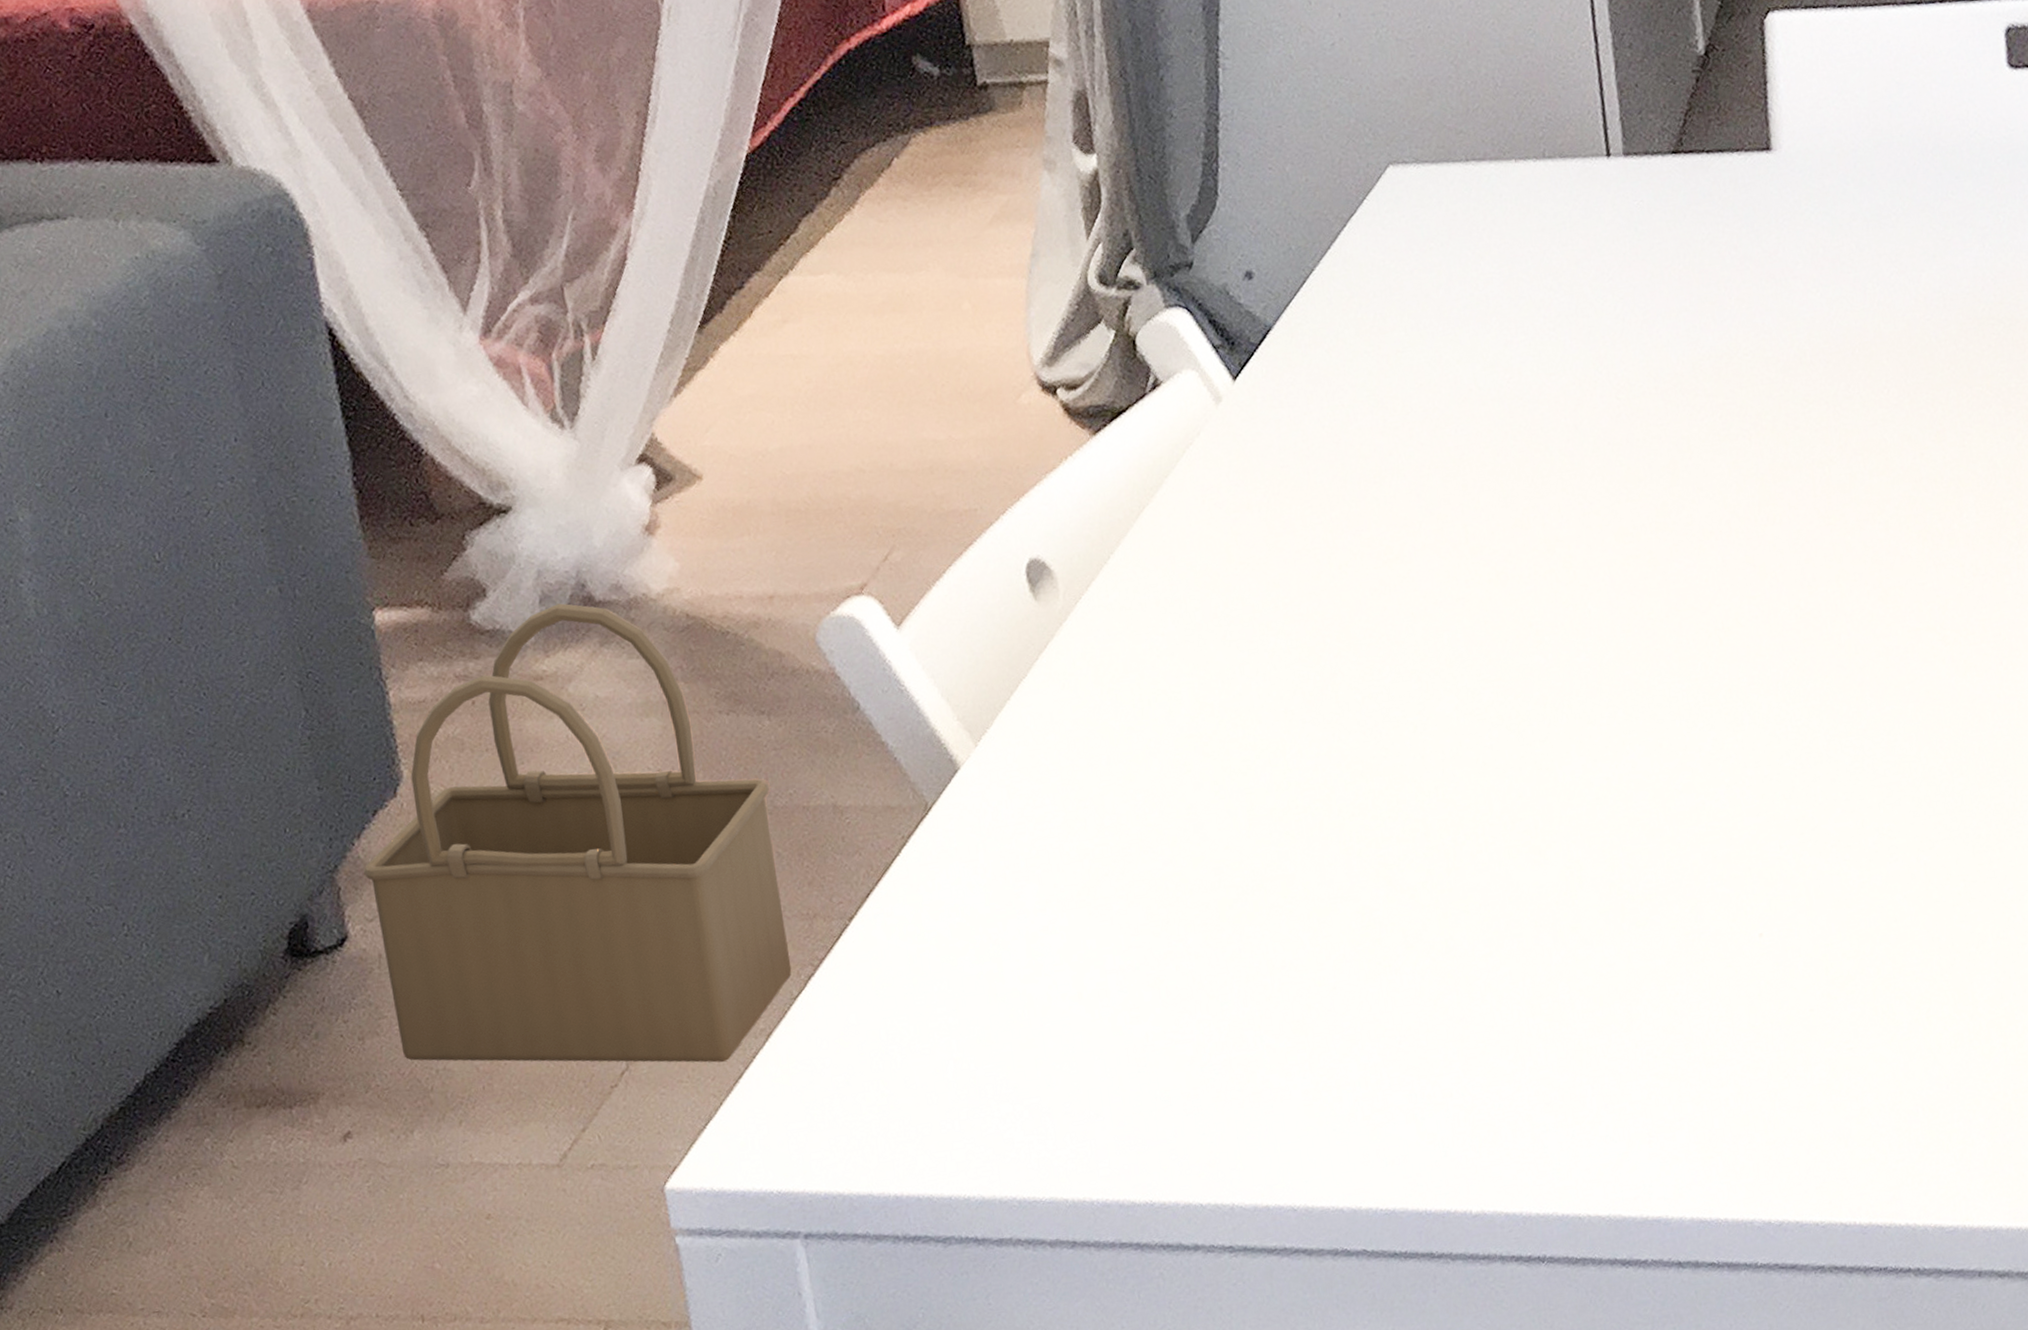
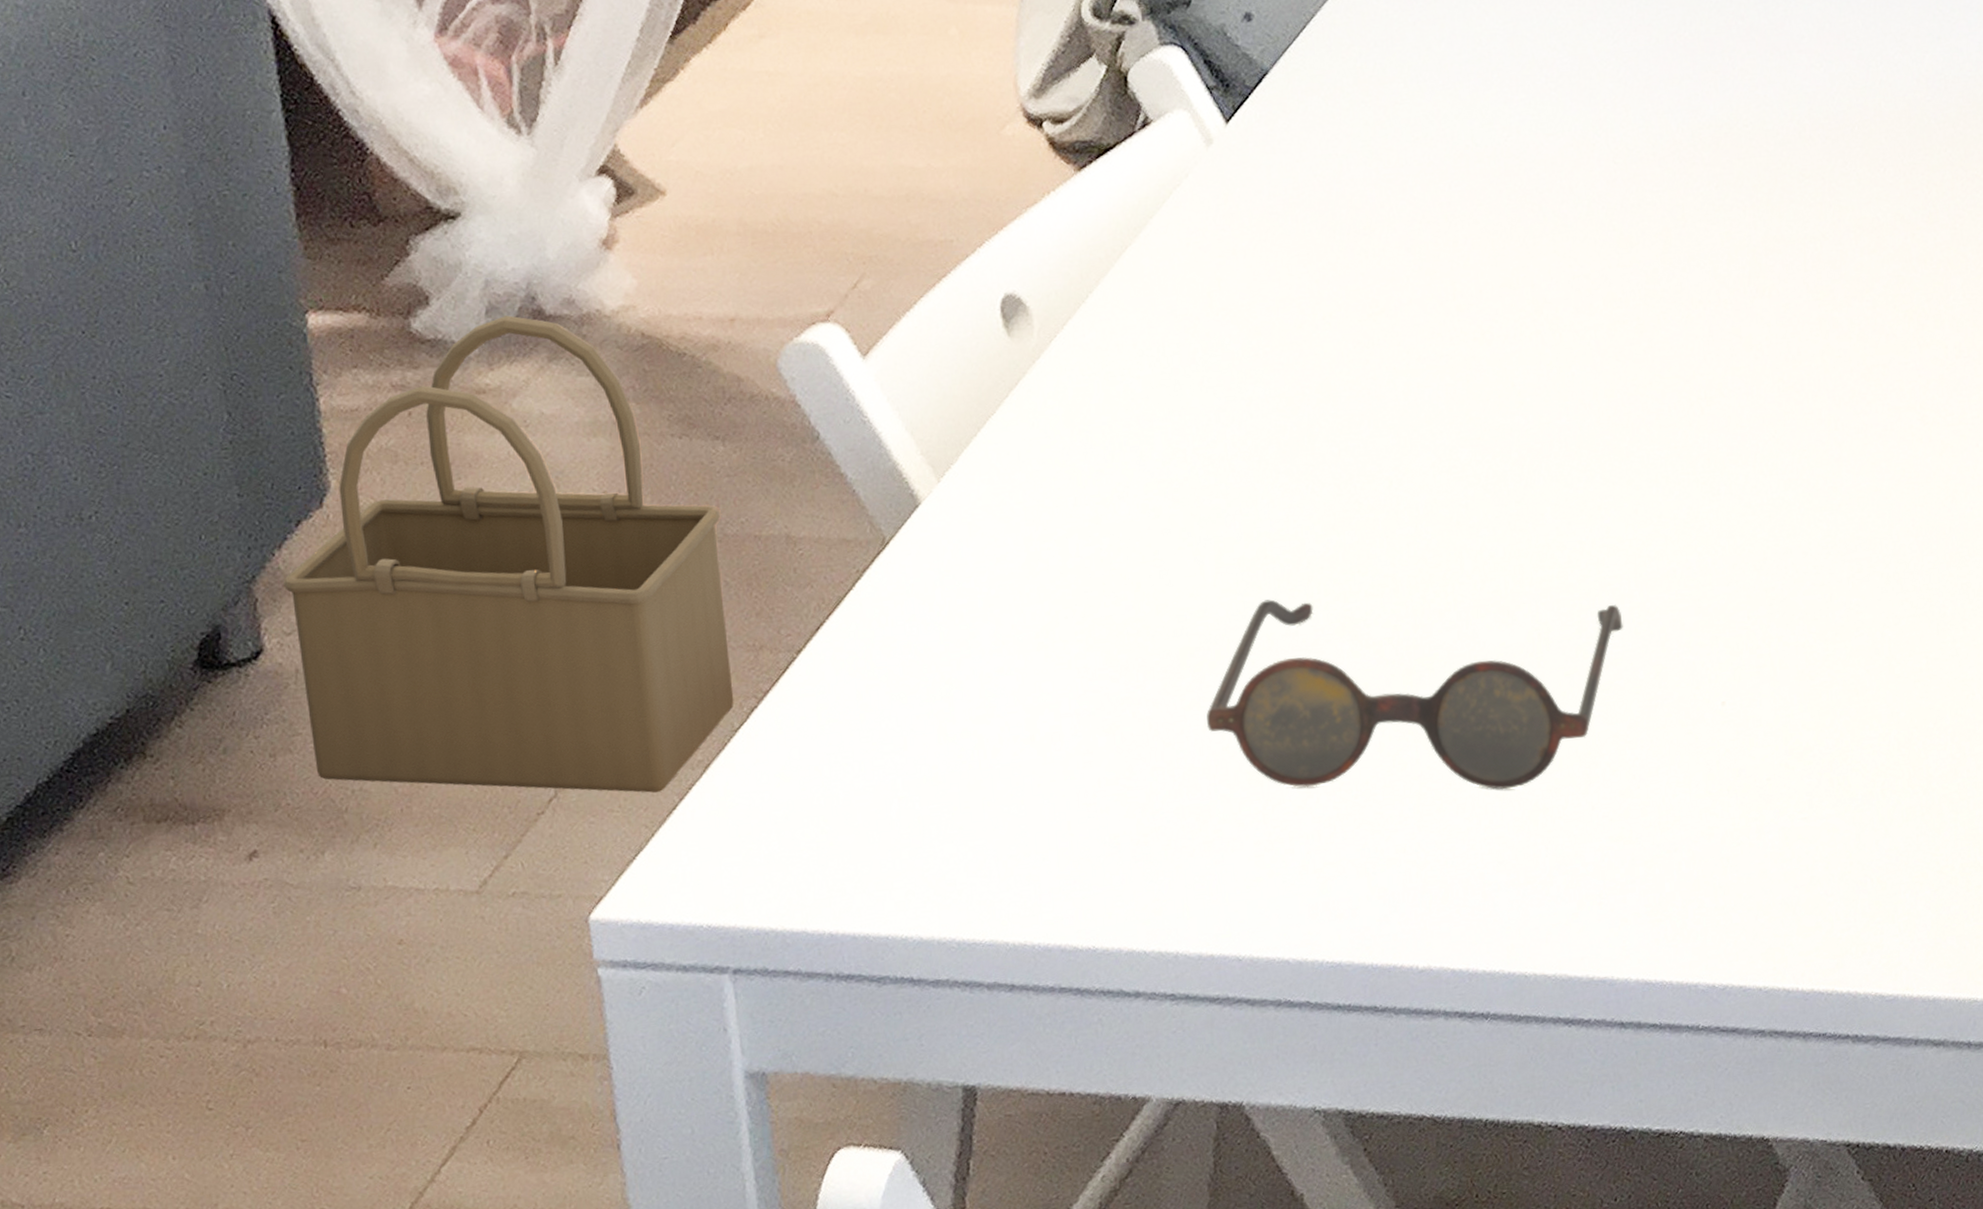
eyeglasses: none [1248,840,1655,1035] -> present [1206,599,1623,790]

